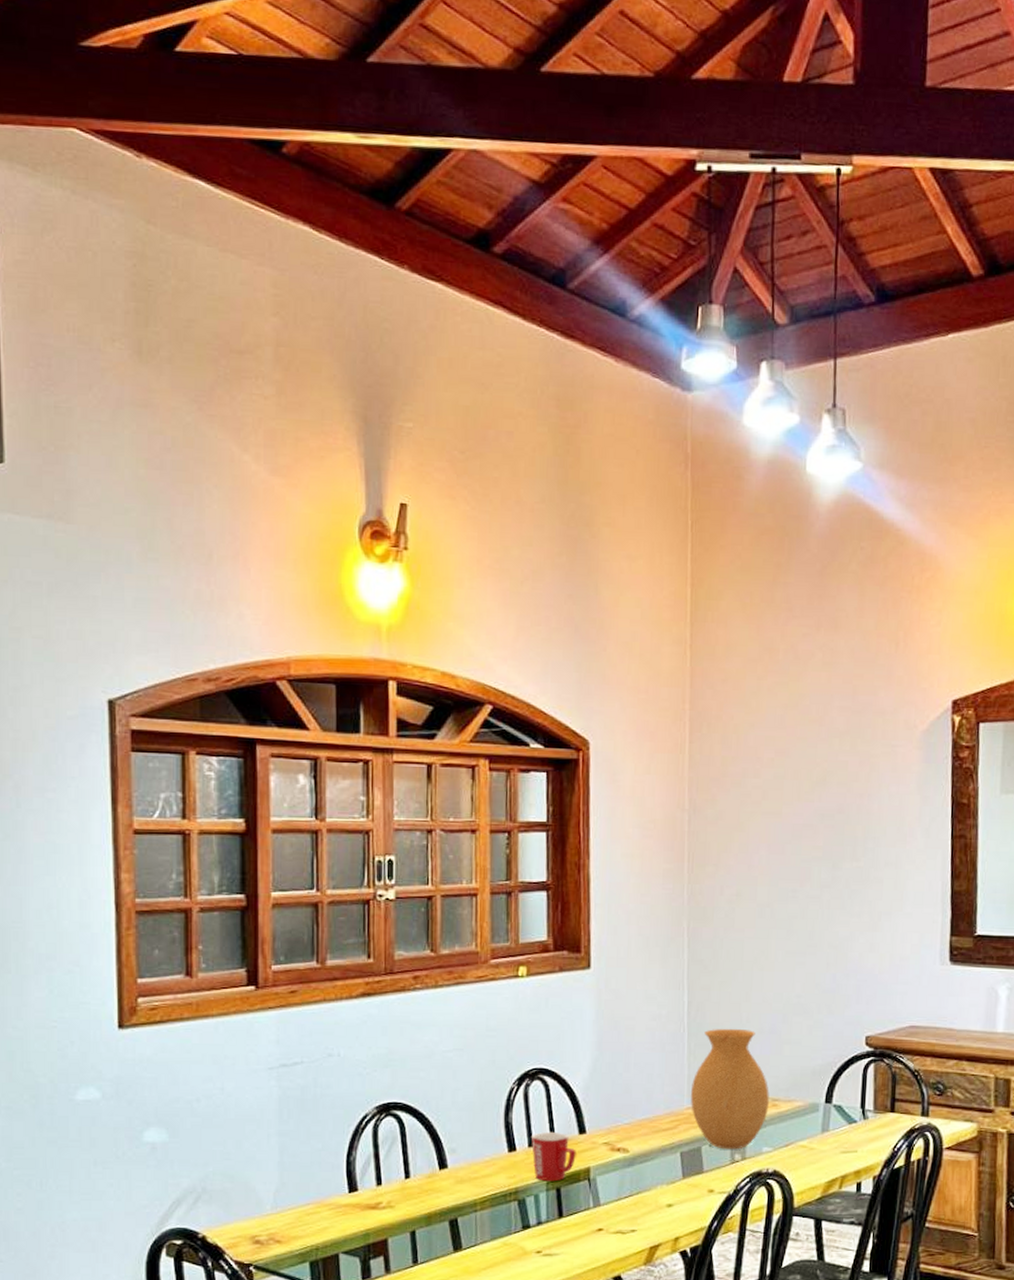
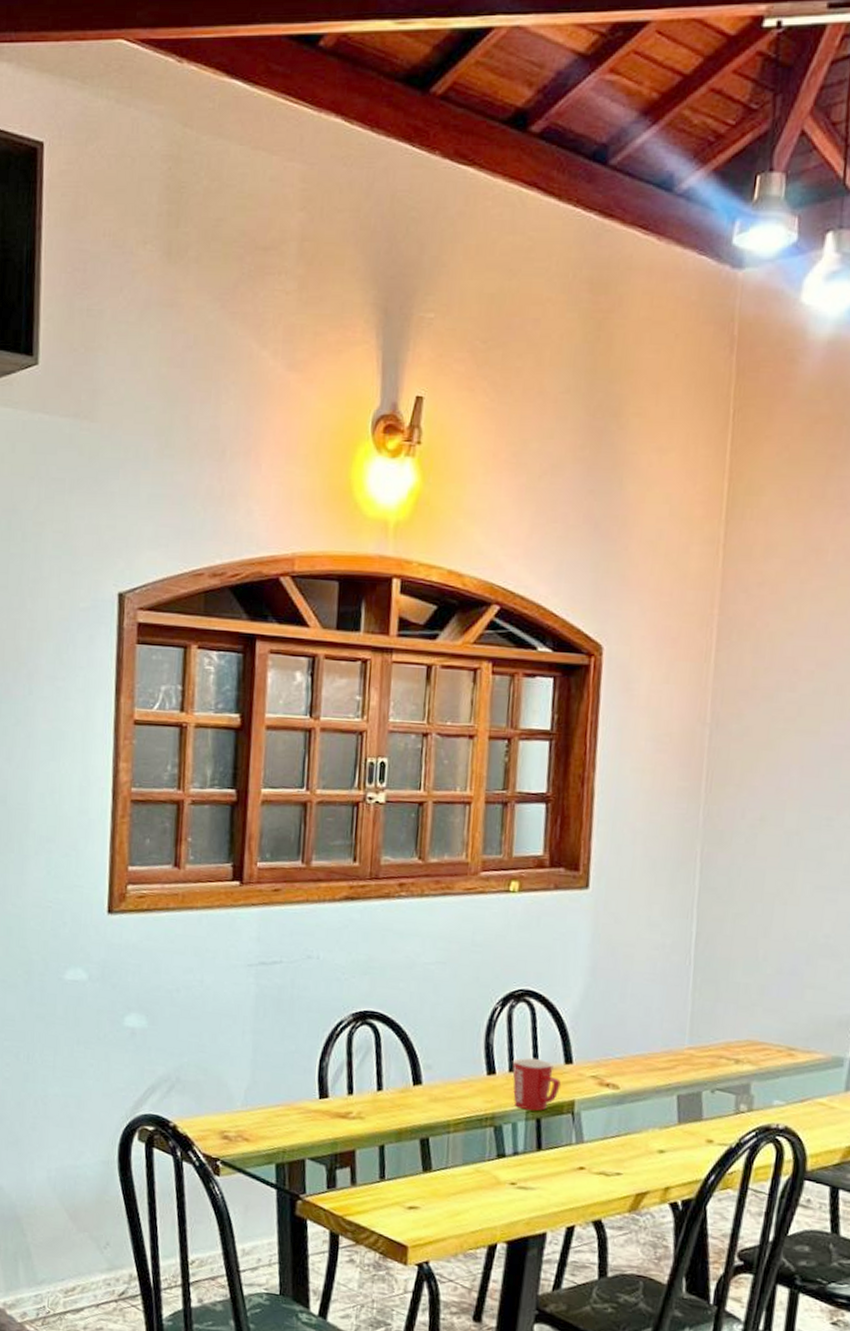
vase: present [691,1028,770,1150] -> none [692,964,786,1099]

